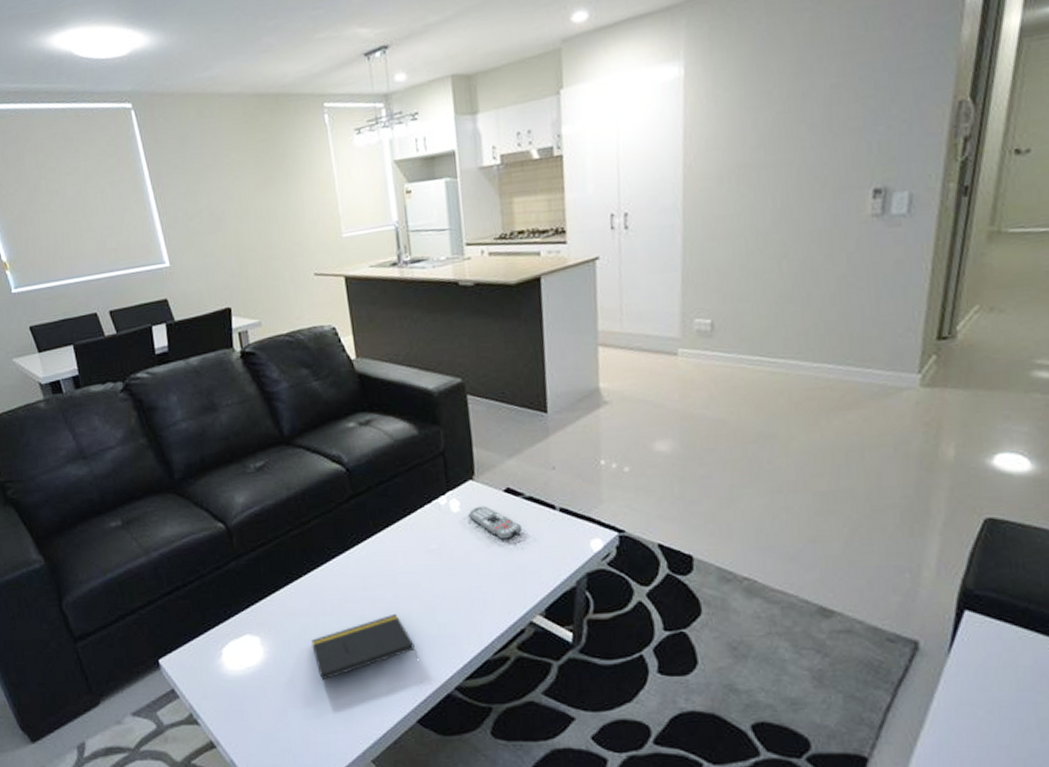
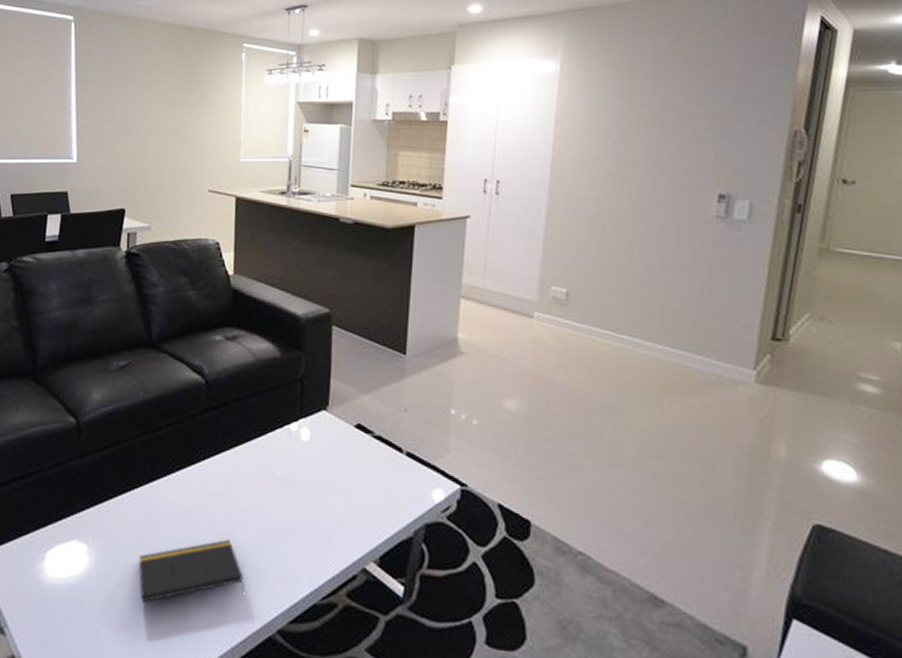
remote control: present [469,506,522,540] -> none [317,438,368,477]

